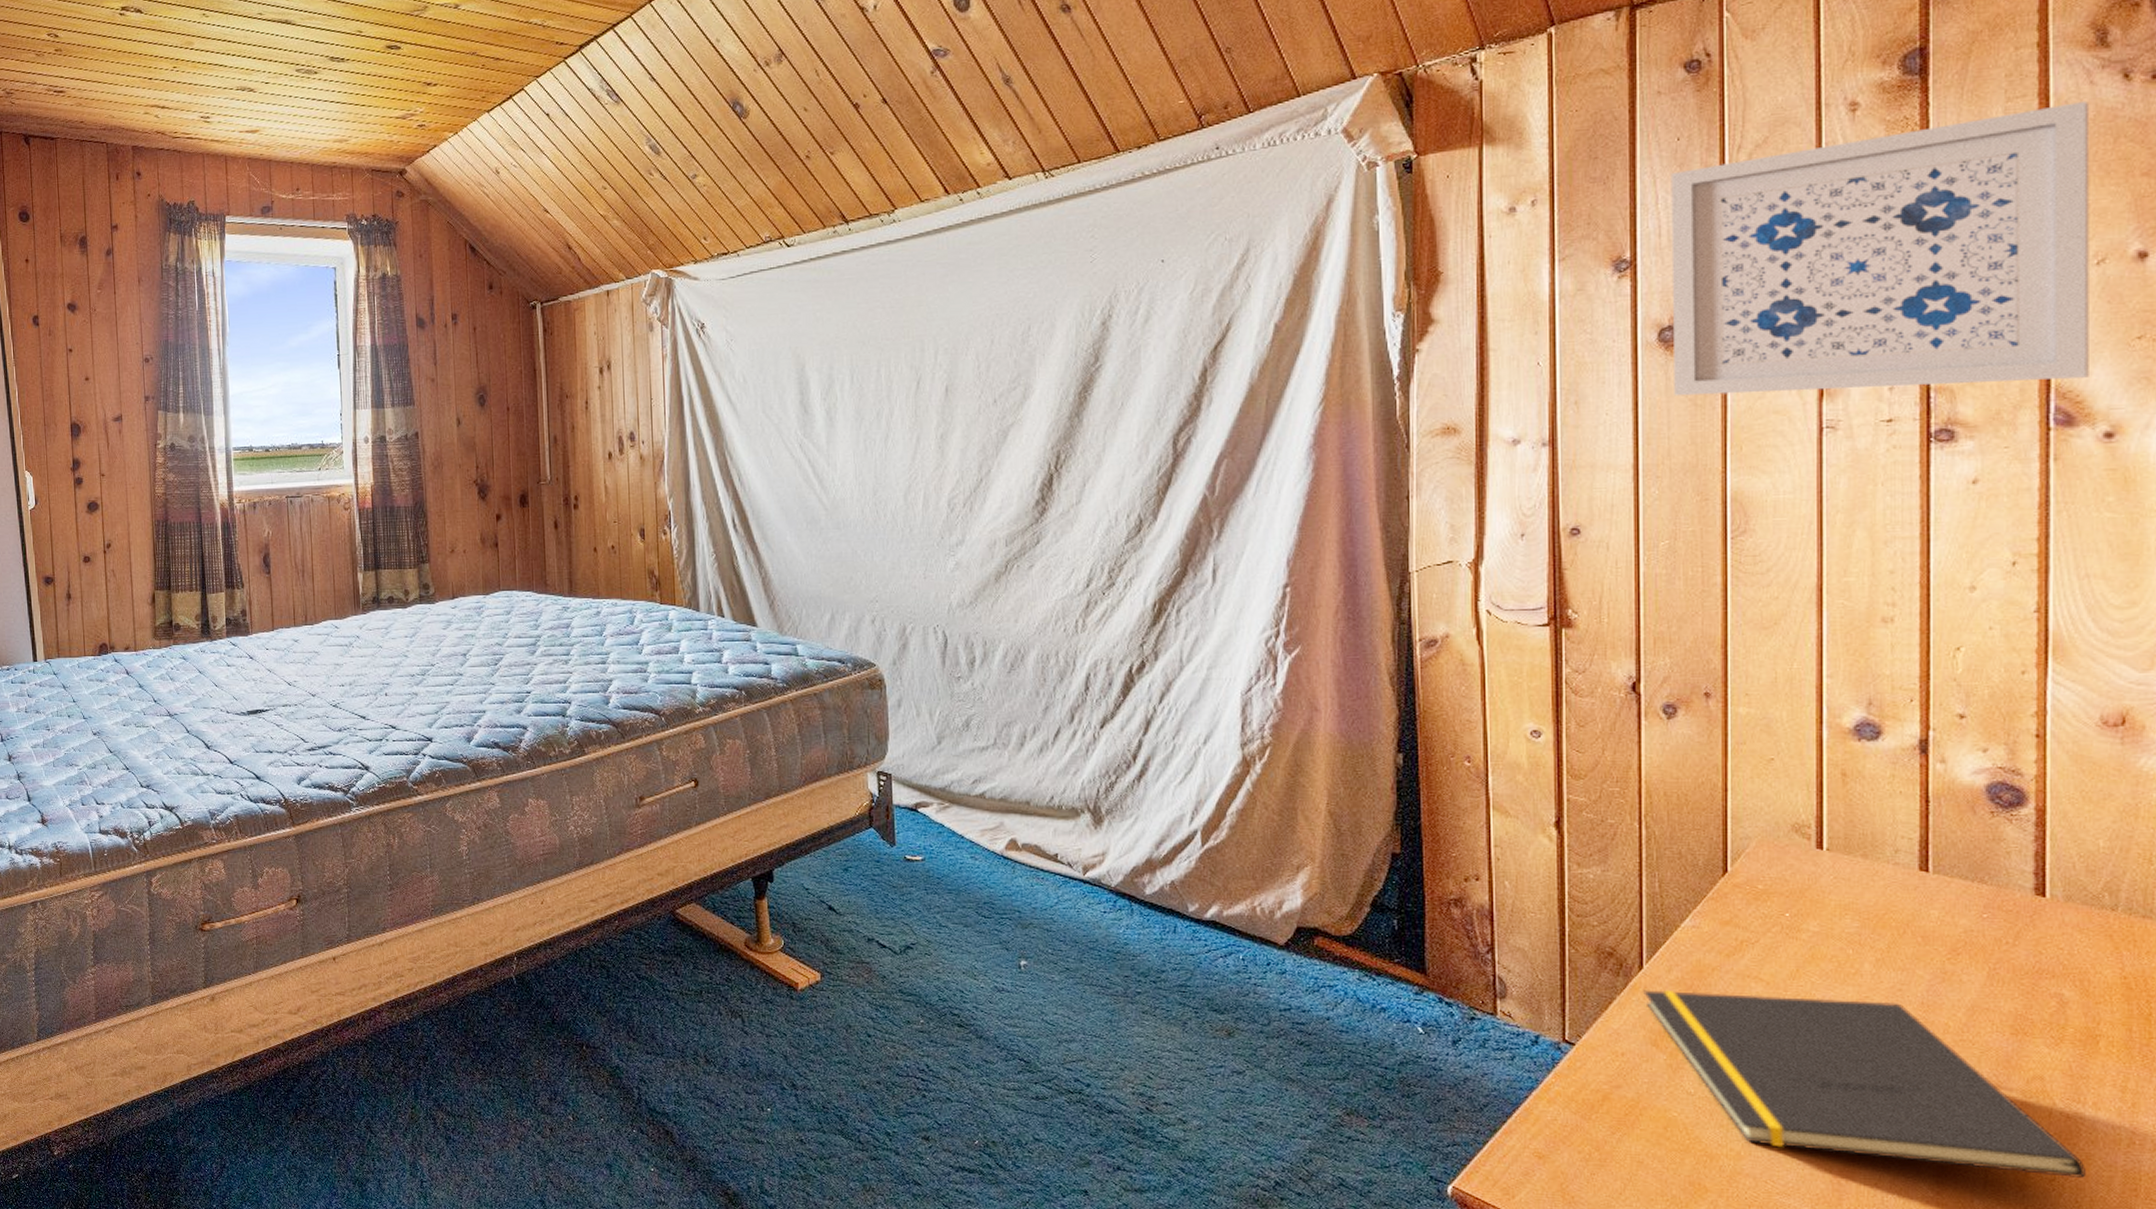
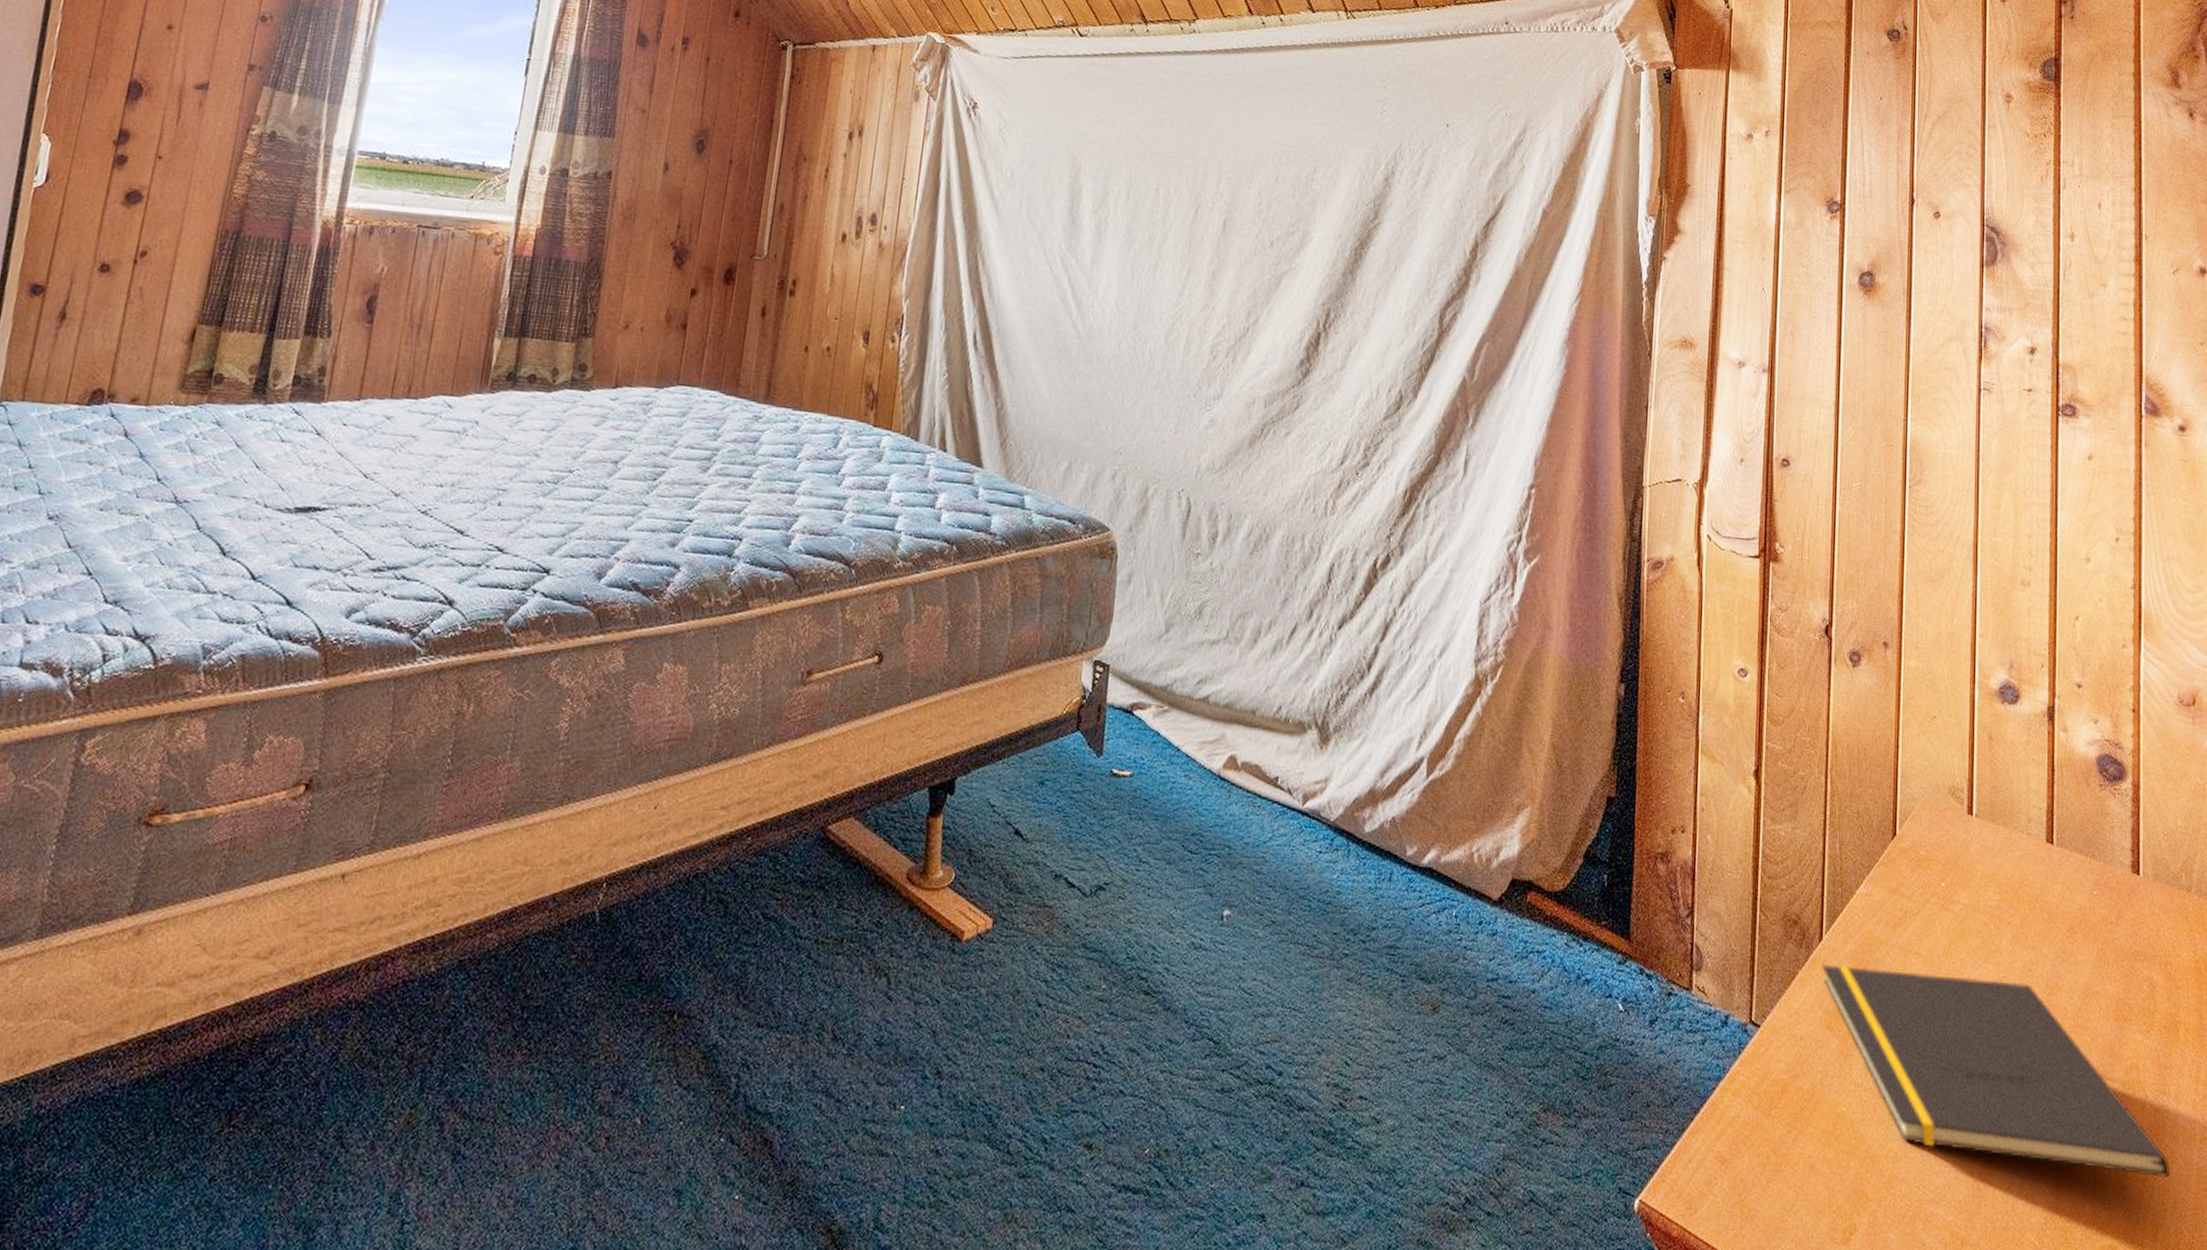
wall art: present [1671,102,2090,396] -> none [1869,128,2168,374]

